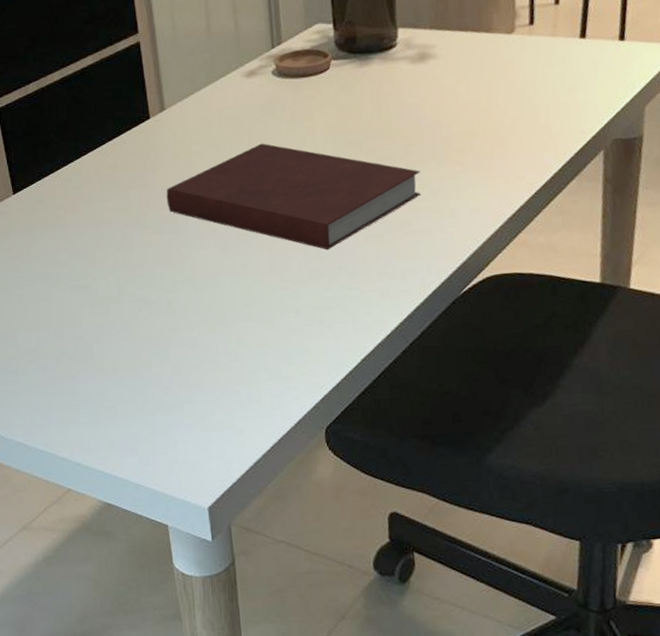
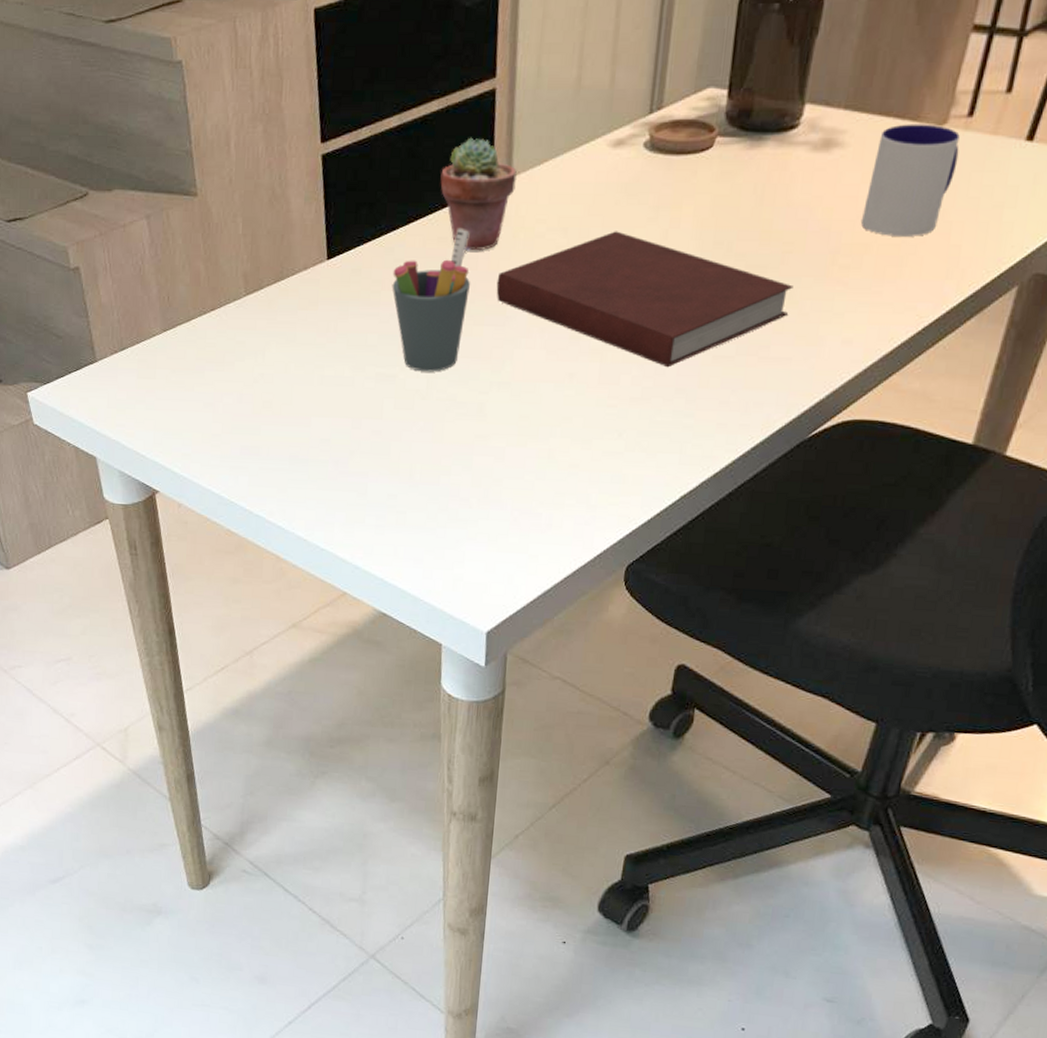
pen holder: none [73,156,144,280] -> present [392,229,471,372]
potted succulent: none [103,82,170,174] -> present [440,137,517,251]
mug: none [463,33,531,123] -> present [860,124,960,236]

